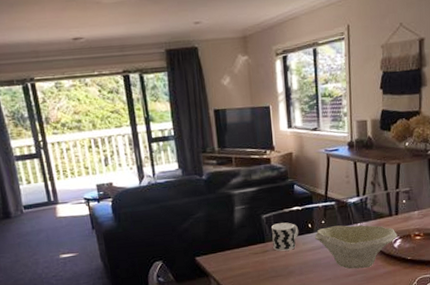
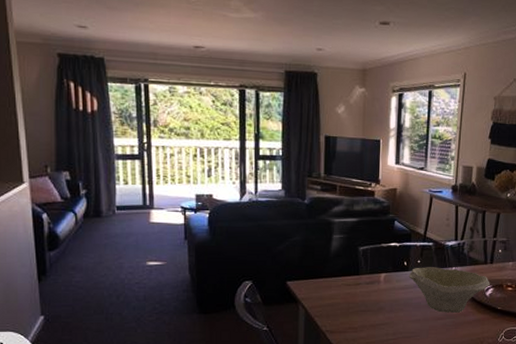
cup: present [271,222,299,251] -> none [366,257,394,286]

